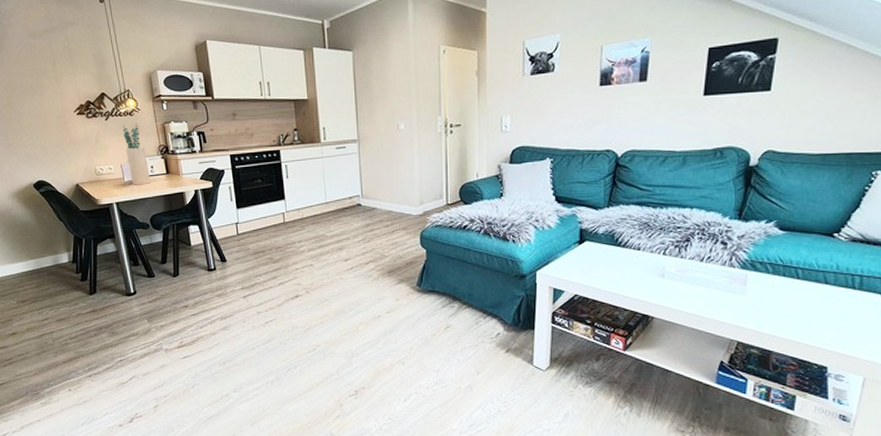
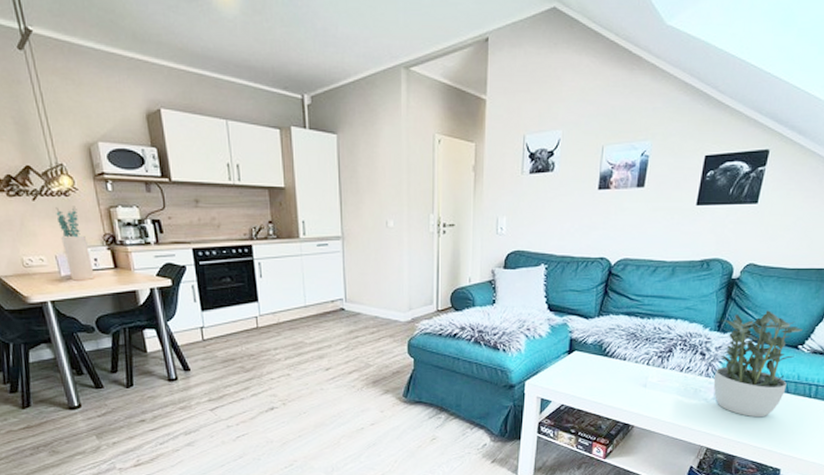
potted plant: none [738,197,836,310] -> present [713,310,802,418]

